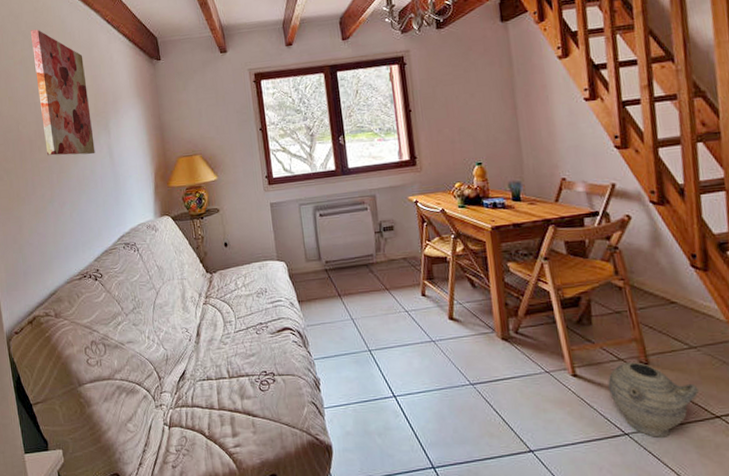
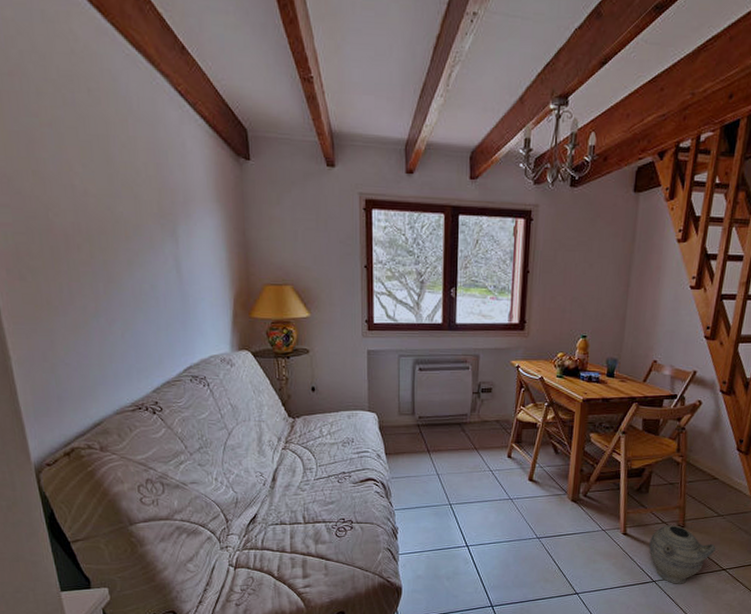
wall art: present [30,29,95,156] -> none [64,81,157,265]

